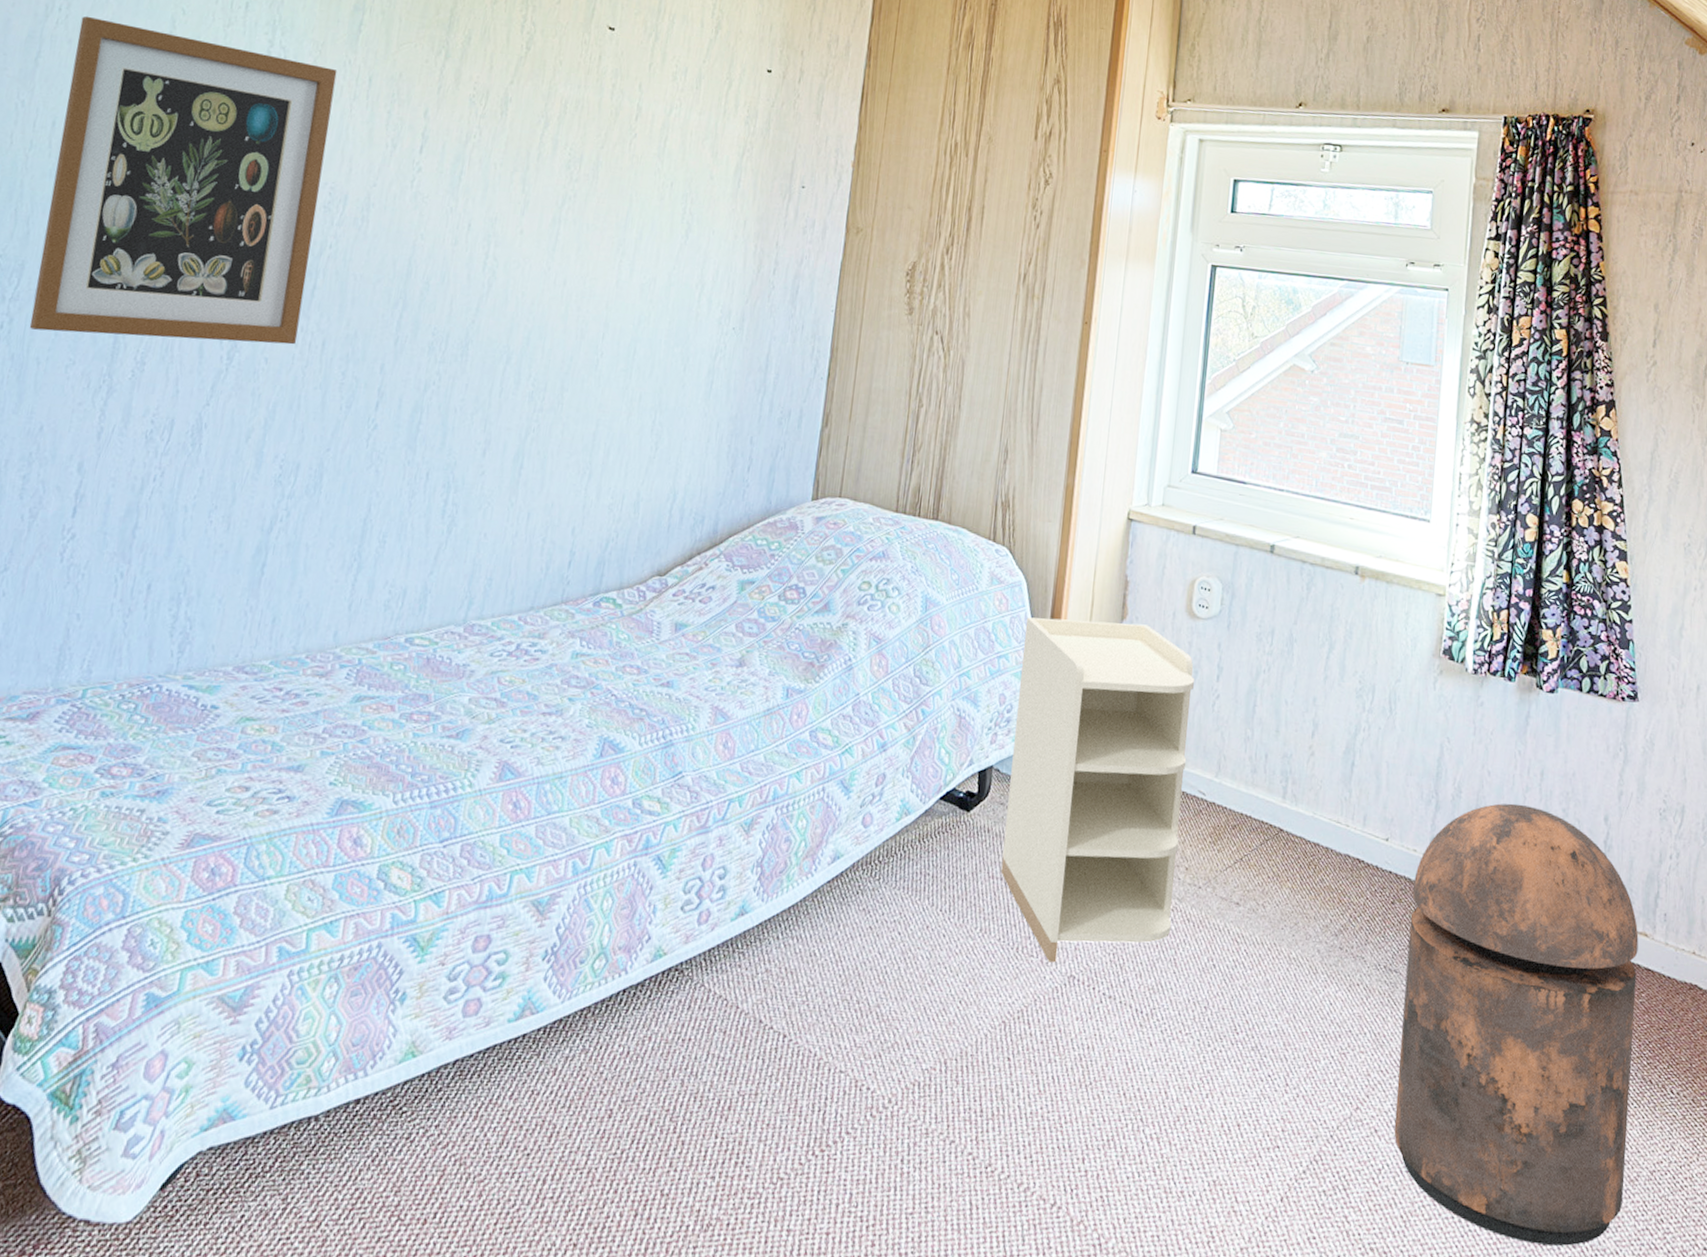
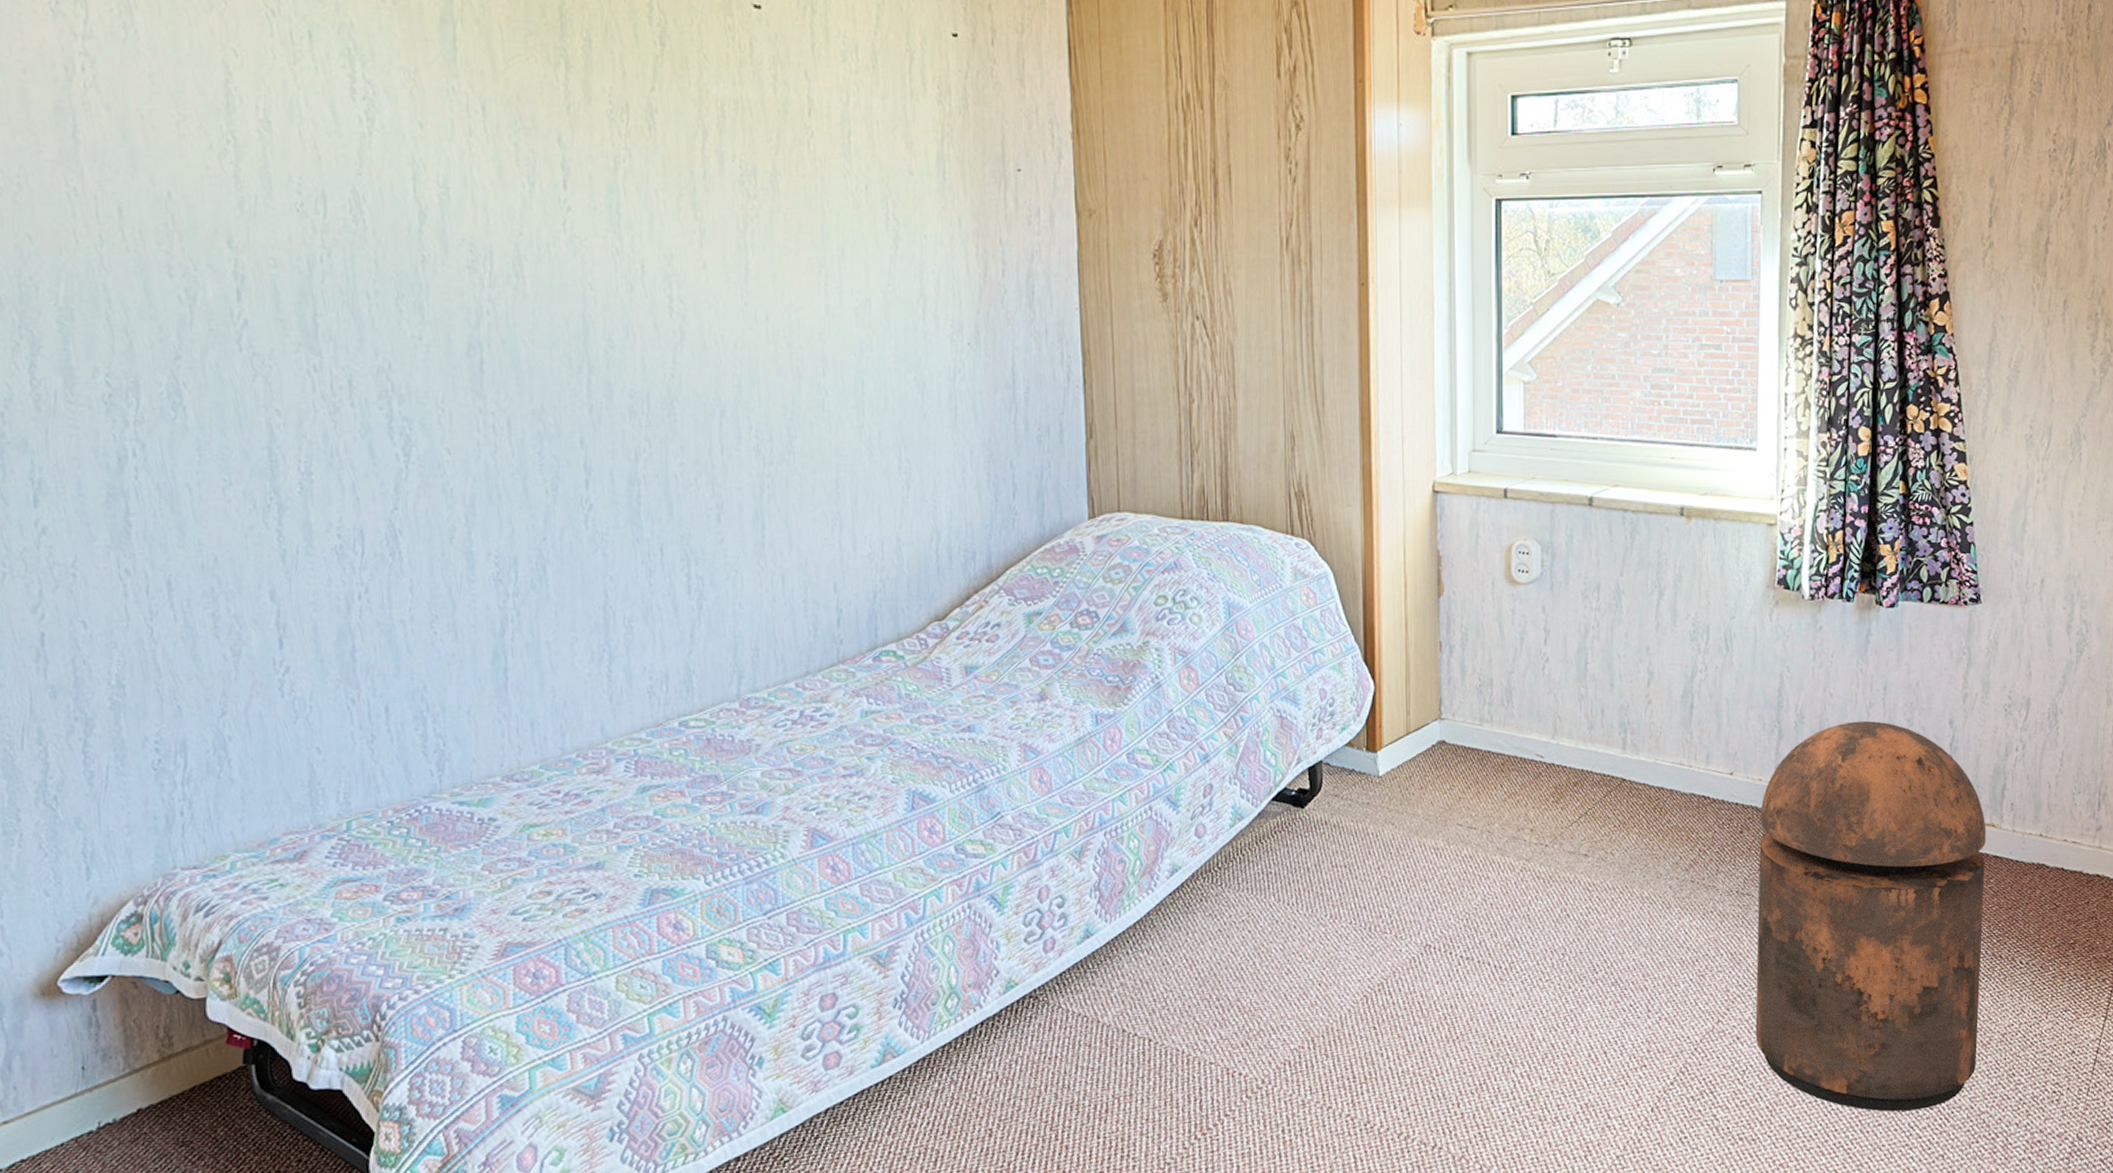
wall art: present [29,16,337,345] -> none [113,73,478,453]
nightstand: present [1001,617,1194,963] -> none [1337,598,1521,936]

